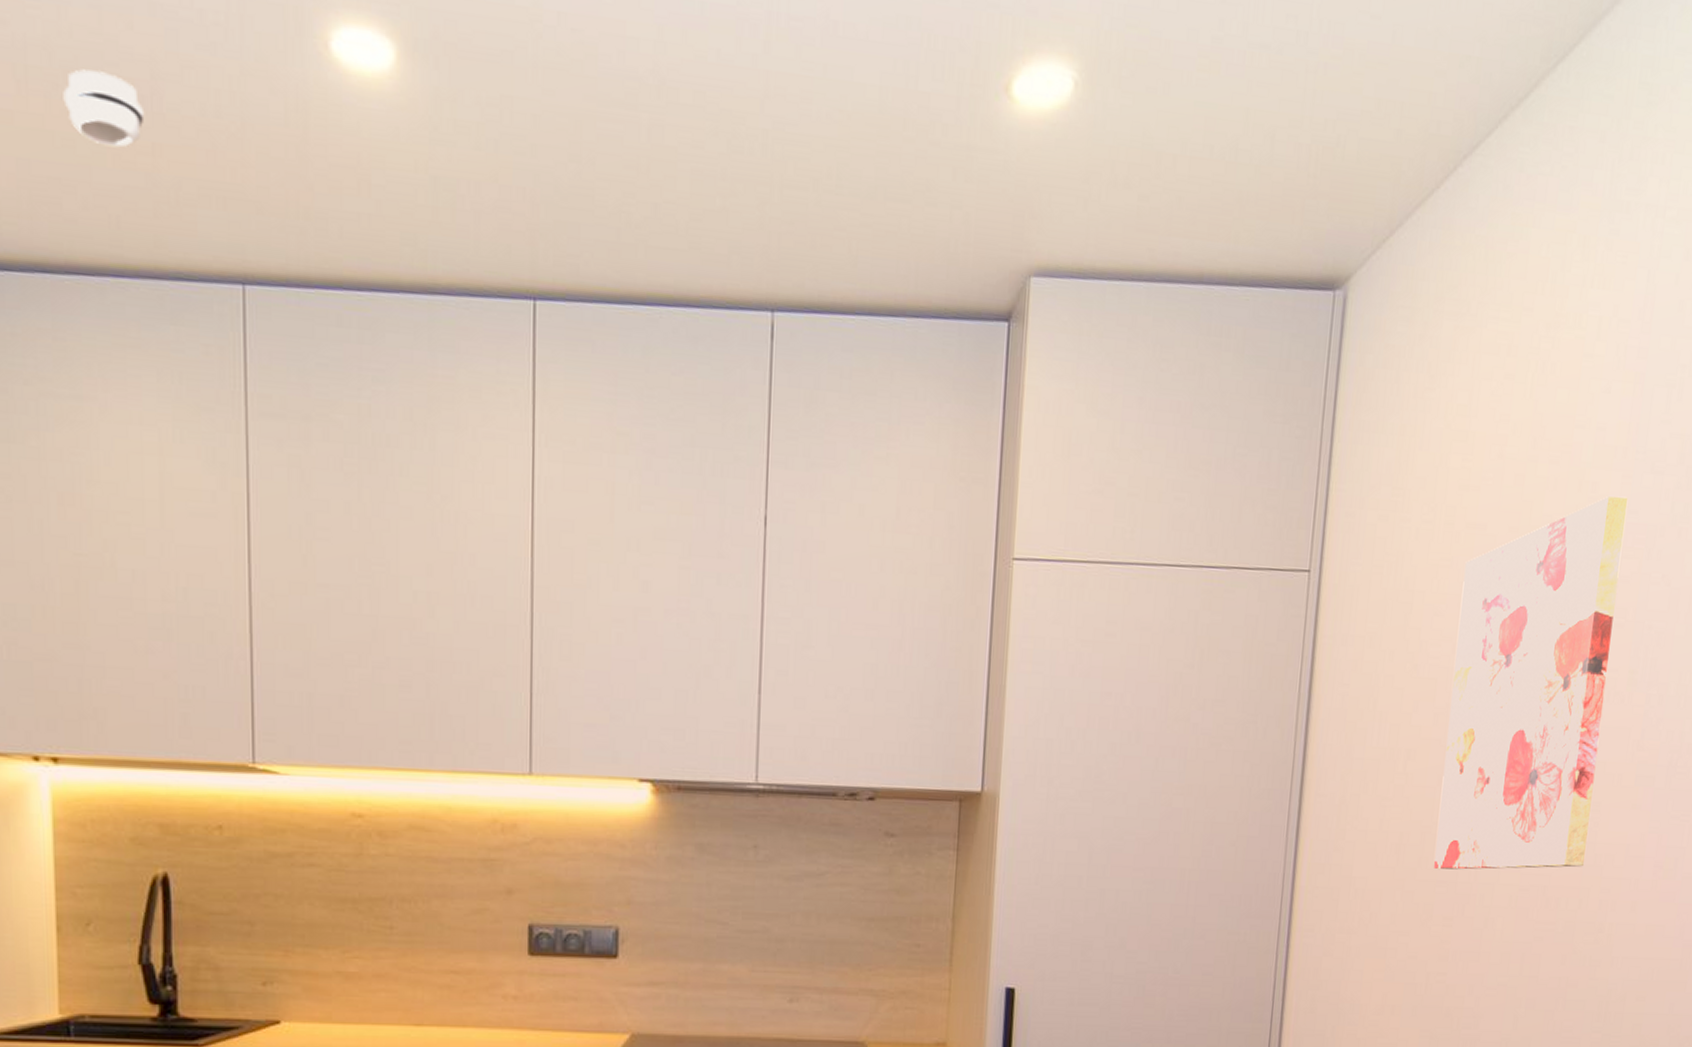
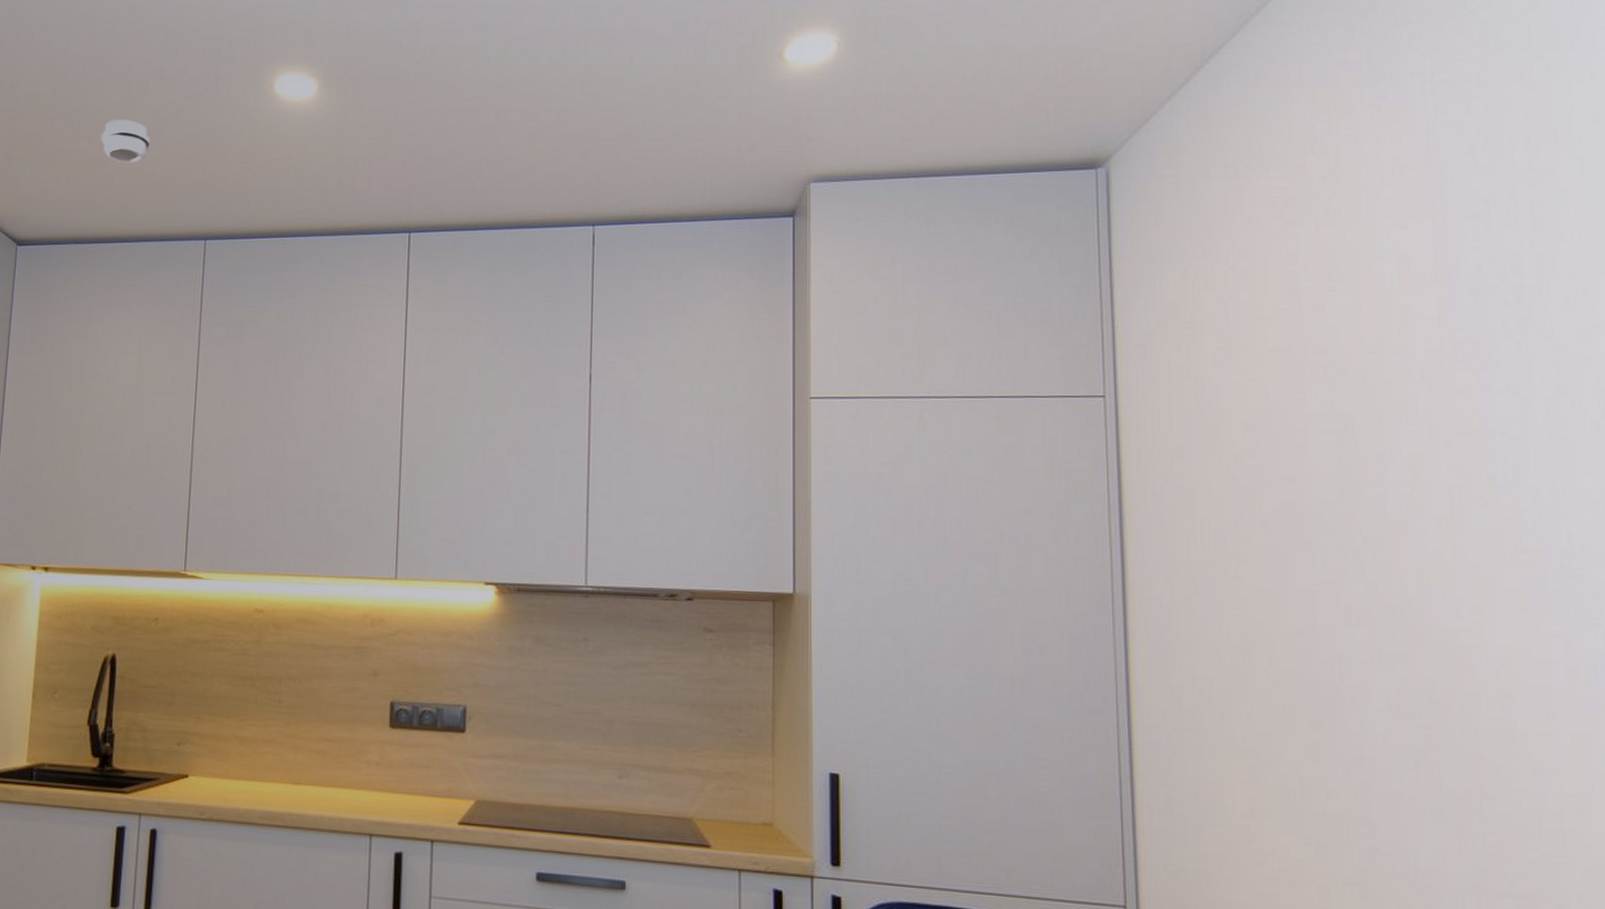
wall art: present [1433,496,1628,870] -> none [1272,316,1475,672]

